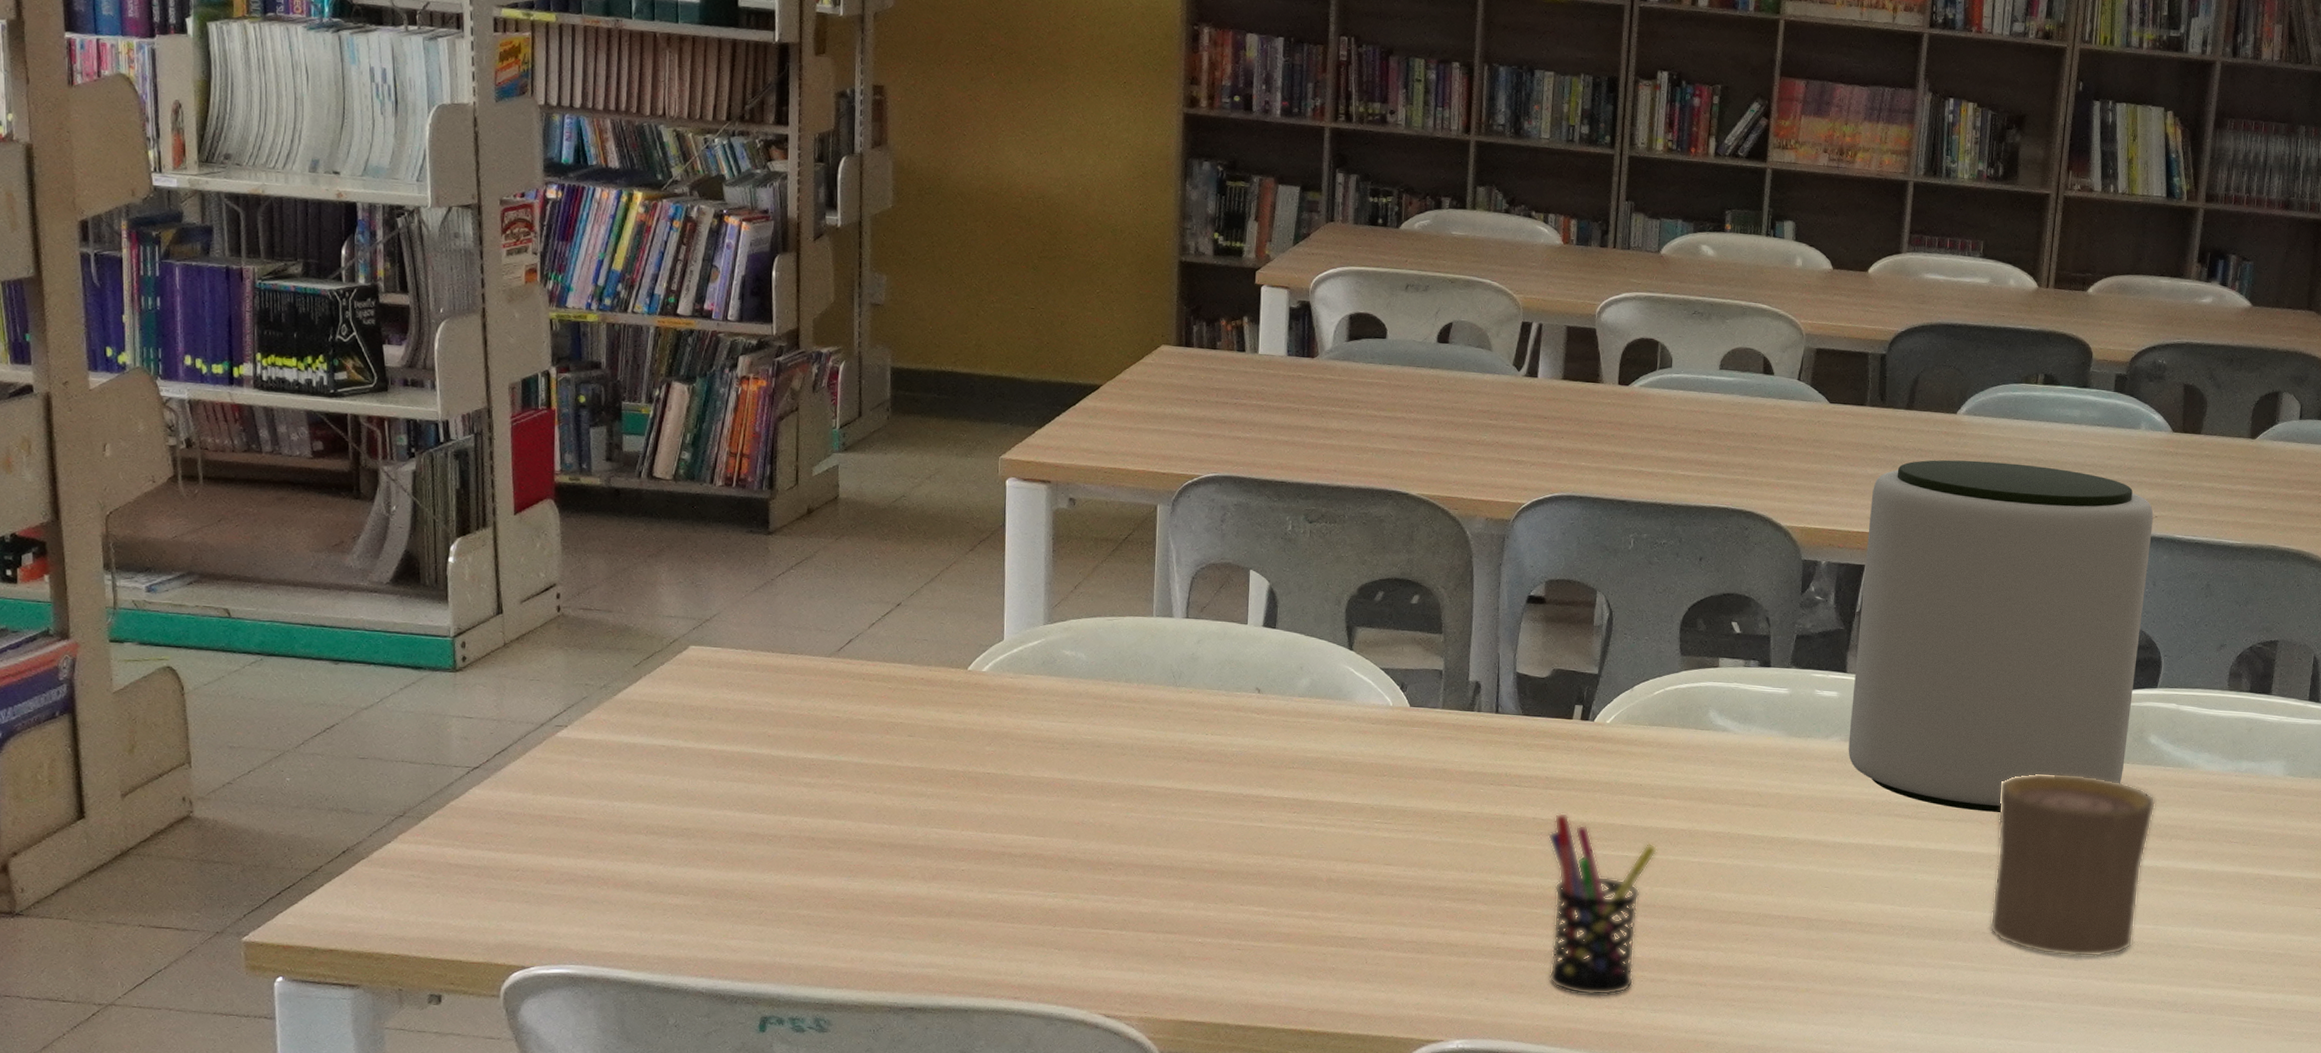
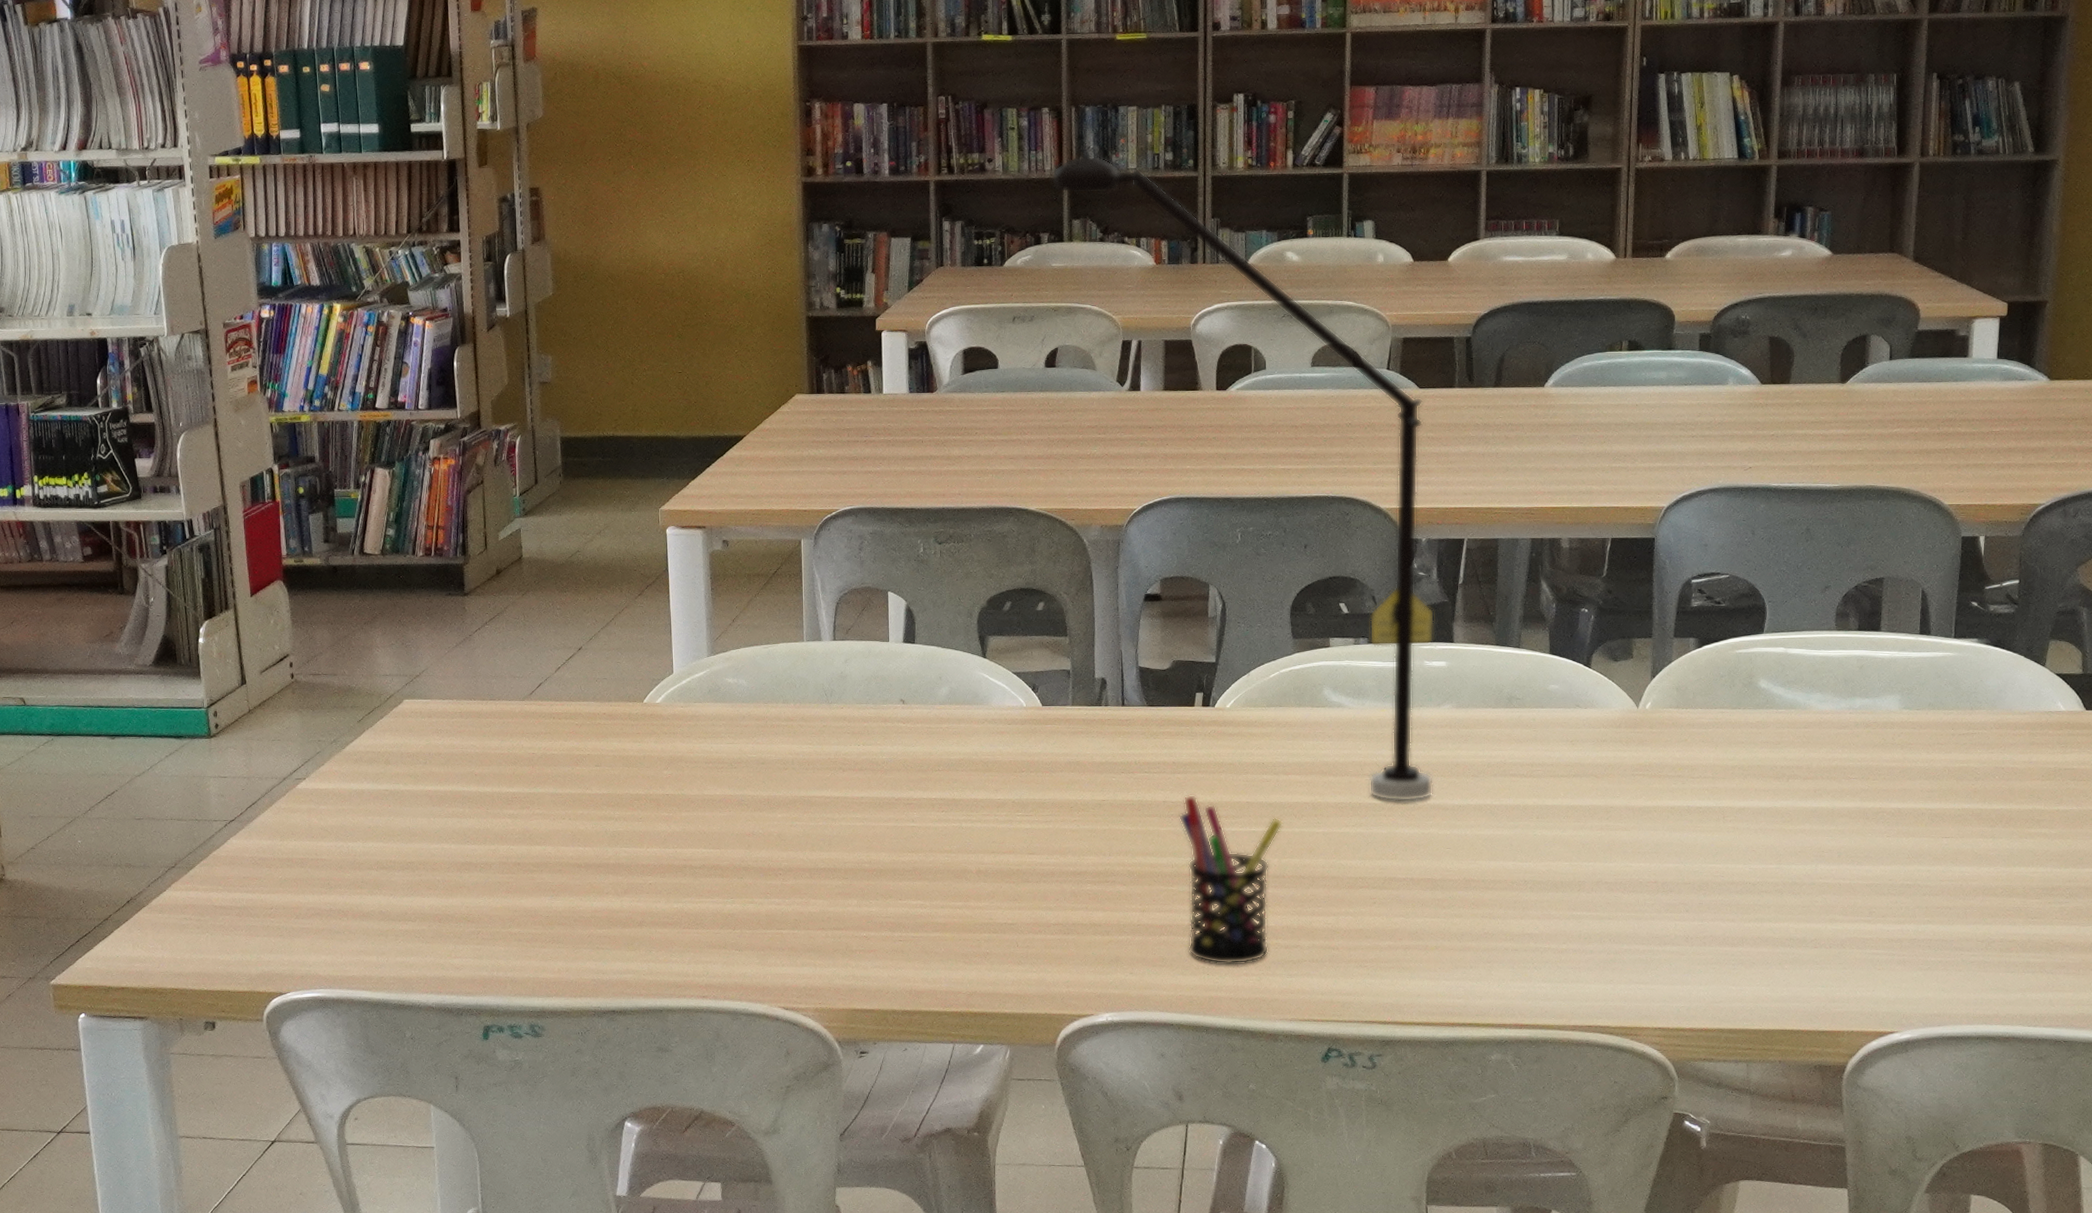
desk lamp: none [1457,112,1833,836] -> present [1051,150,1435,802]
plant pot: present [1848,459,2154,814] -> none [1460,429,1747,767]
cup: present [1990,774,2156,957] -> none [1612,724,1770,900]

